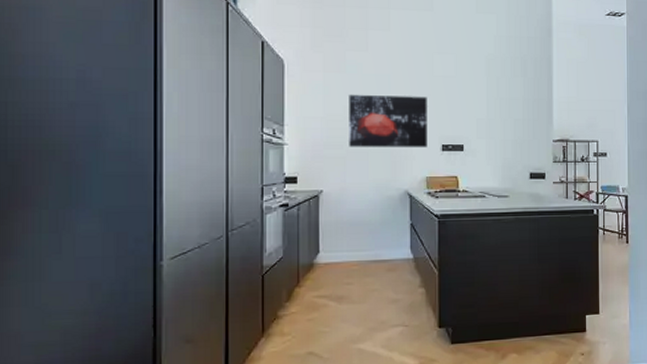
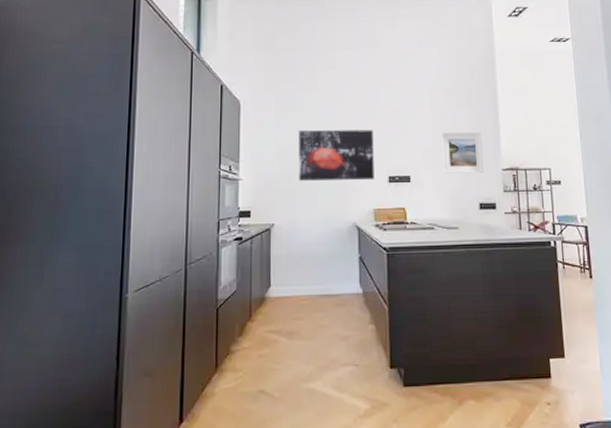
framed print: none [496,102,535,143] -> present [441,132,484,174]

